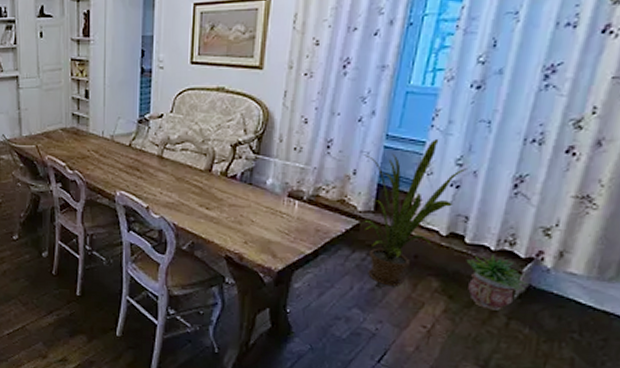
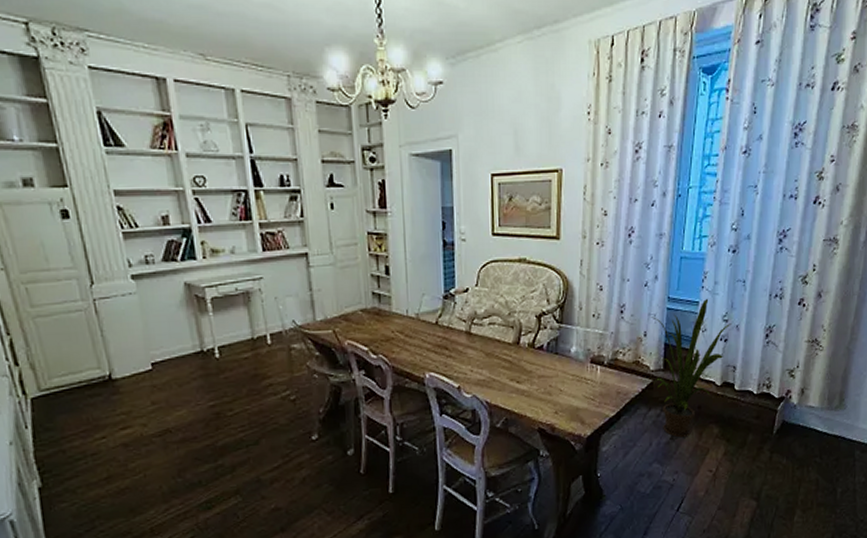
potted plant: present [466,254,529,310] -> none [737,398,783,447]

